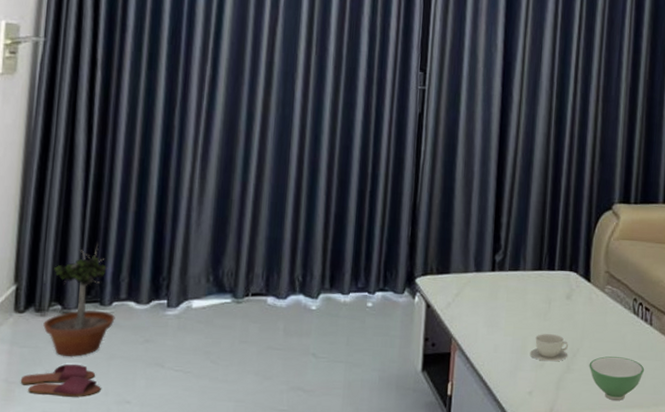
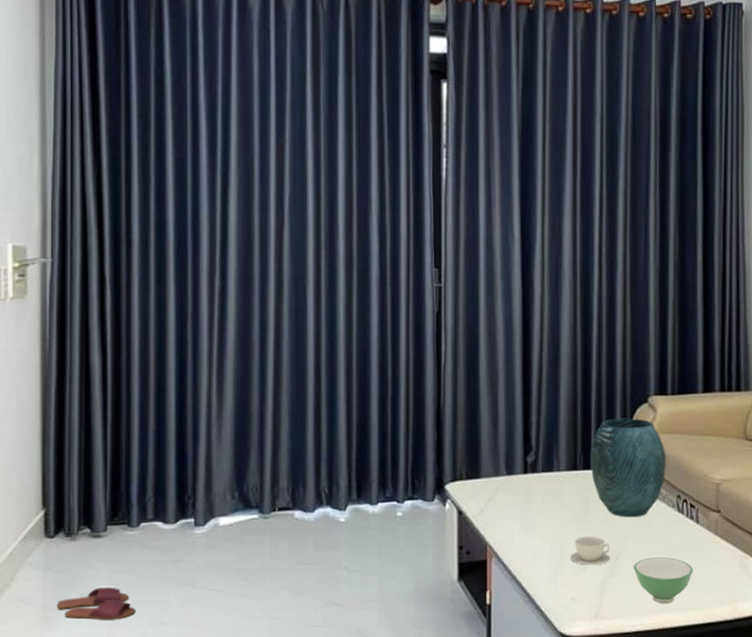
potted tree: present [43,245,115,357] -> none [74,466,144,581]
vase: none [554,223,626,317] -> present [590,418,666,517]

